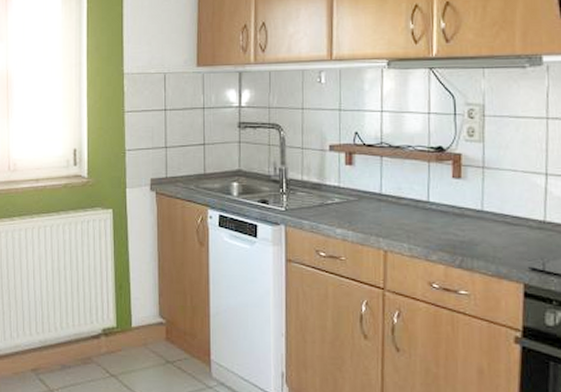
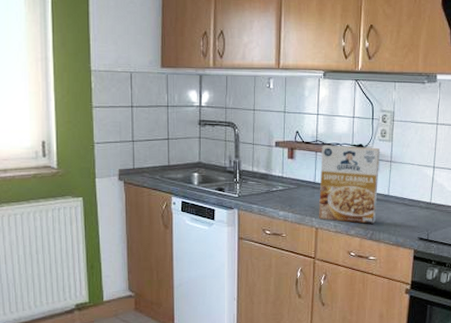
cereal box: none [386,147,468,247] -> present [318,145,381,224]

